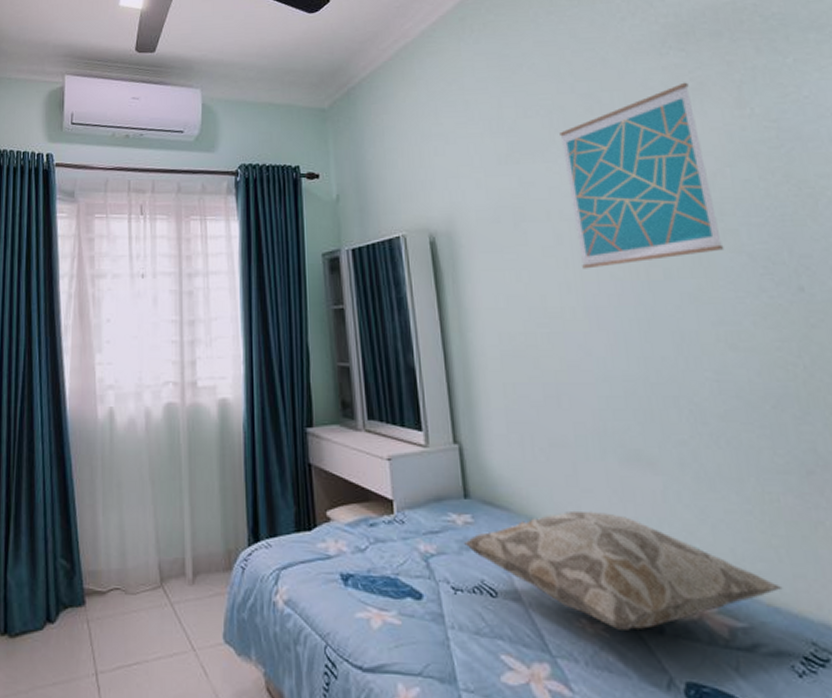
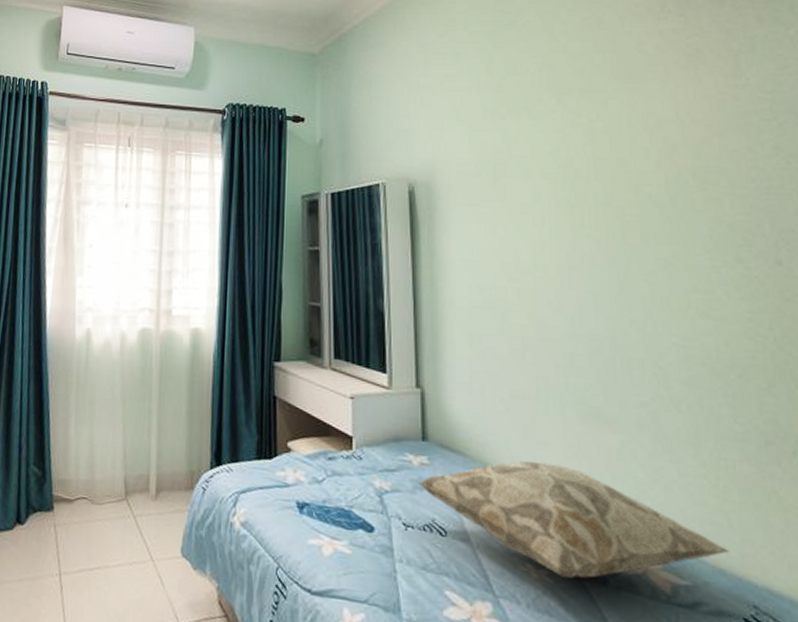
wall art: present [559,82,724,269] -> none [548,48,705,228]

